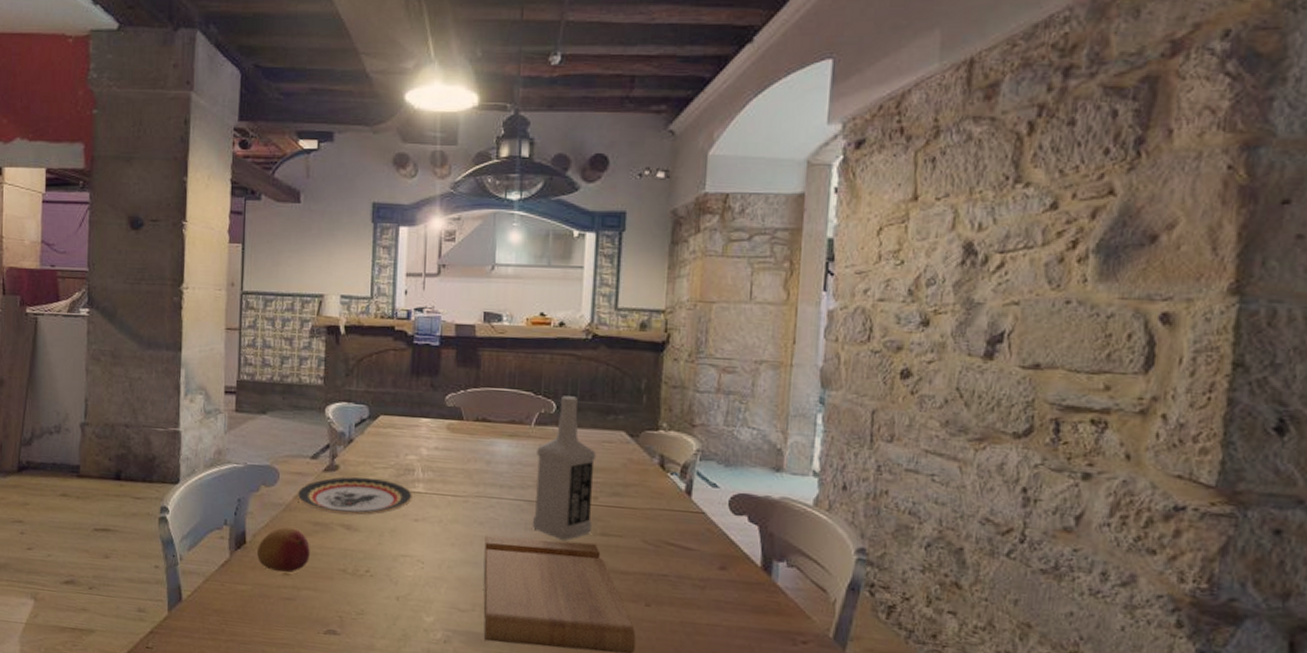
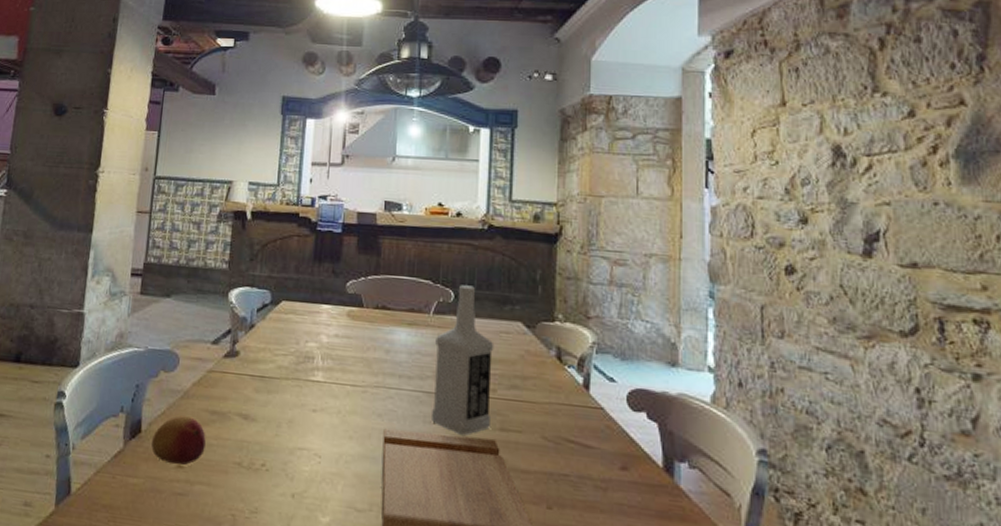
plate: present [295,476,414,516] -> none [194,363,313,405]

